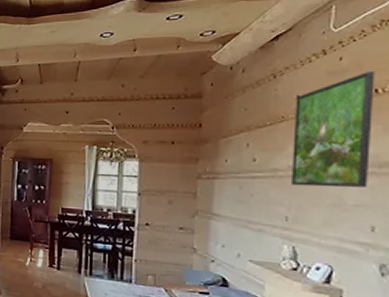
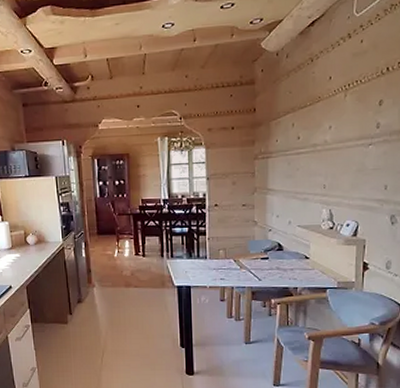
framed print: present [292,72,375,188] -> none [327,52,387,158]

